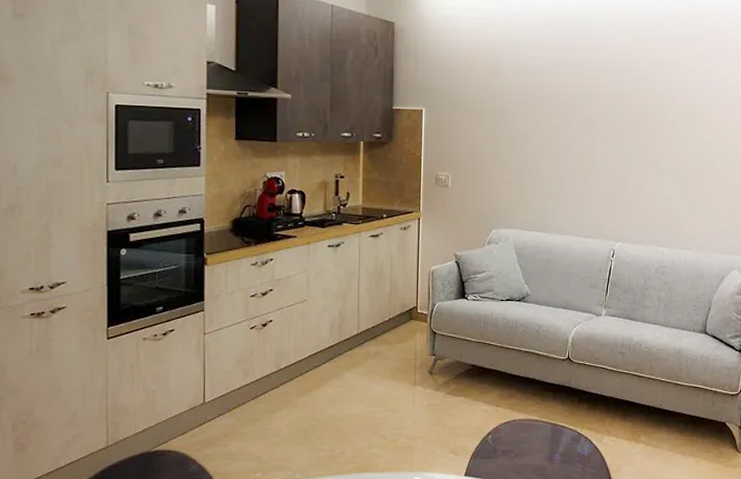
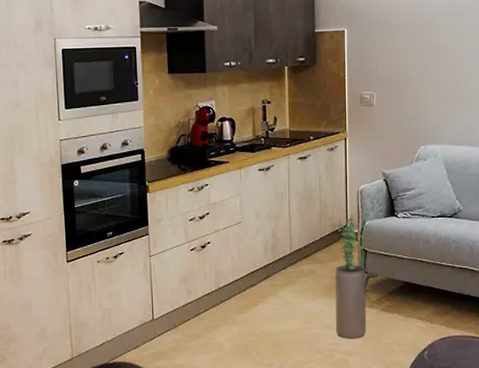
vase: none [401,288,439,423] -> present [335,207,369,339]

